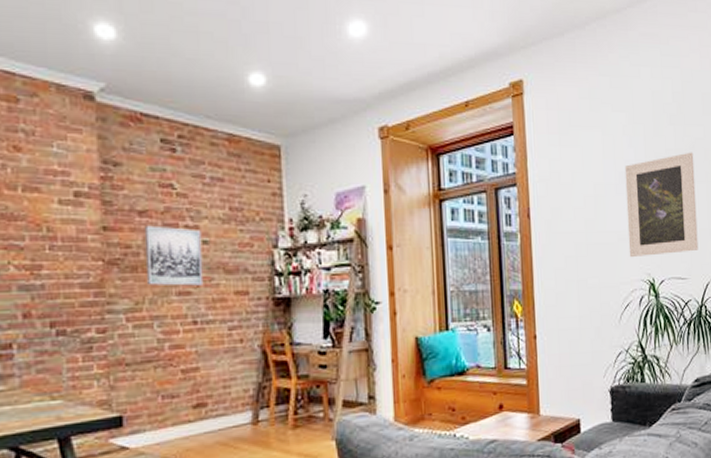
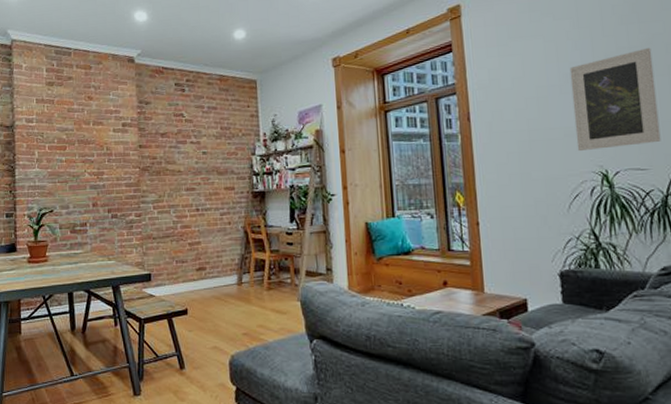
wall art: present [143,225,204,286] -> none [164,143,204,184]

